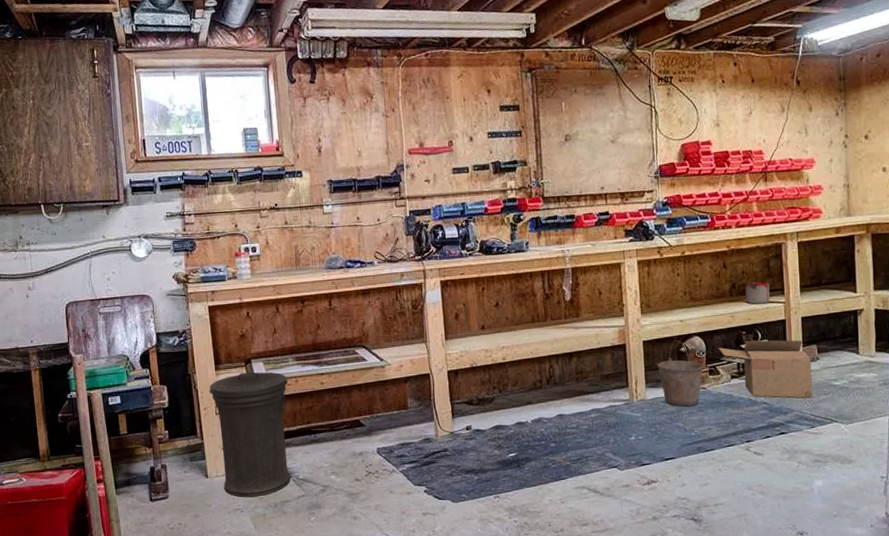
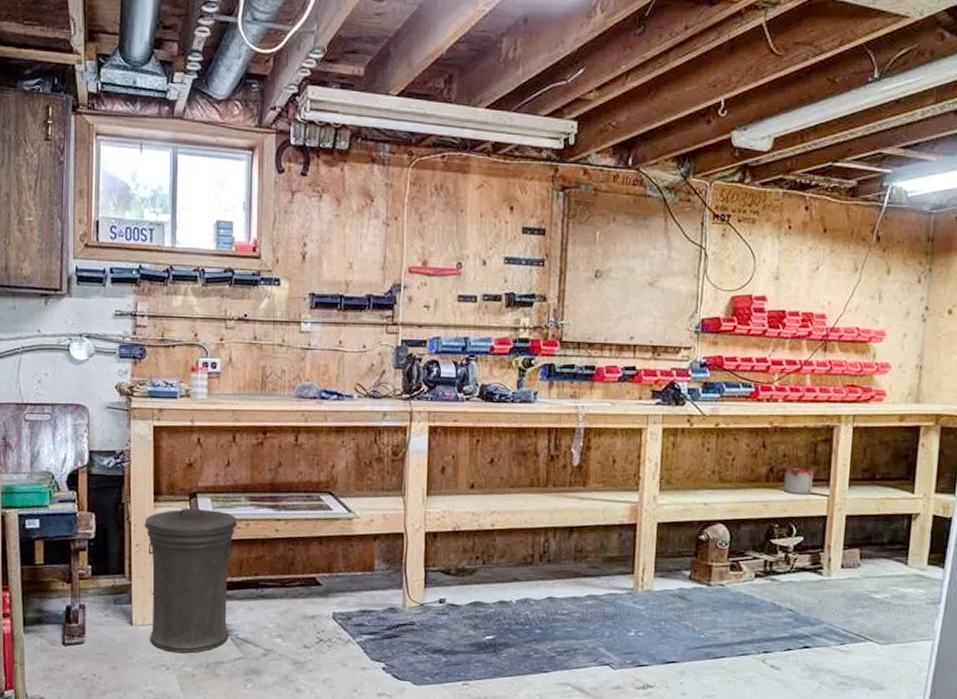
bucket: present [657,340,704,407] -> none [670,526,725,605]
cardboard box: present [719,340,813,399] -> none [745,535,851,611]

